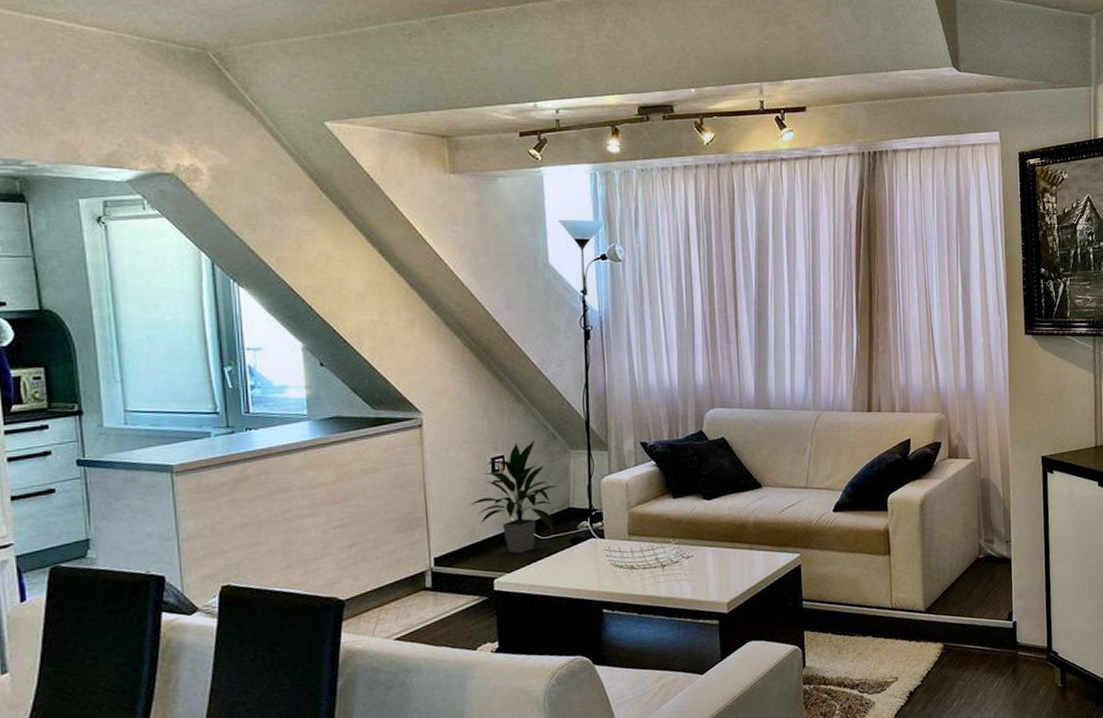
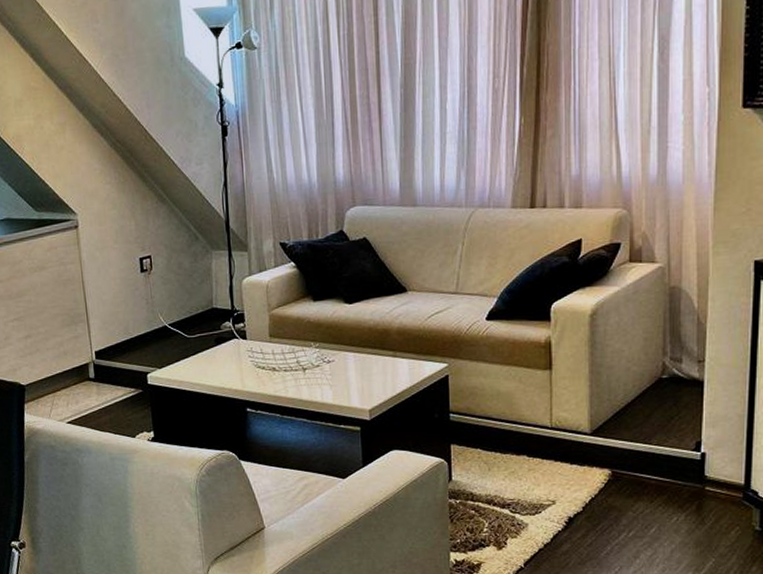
indoor plant: present [468,440,558,554] -> none [121,240,201,350]

